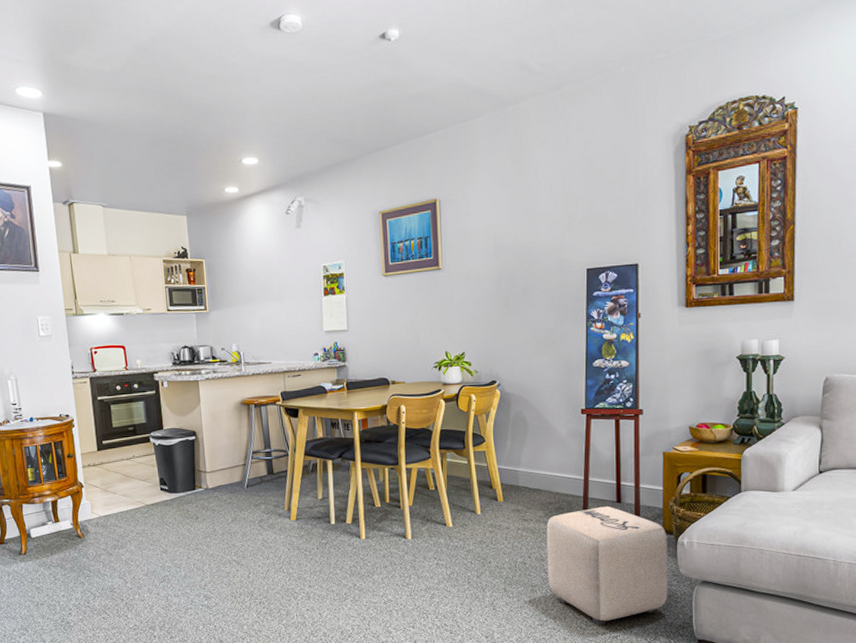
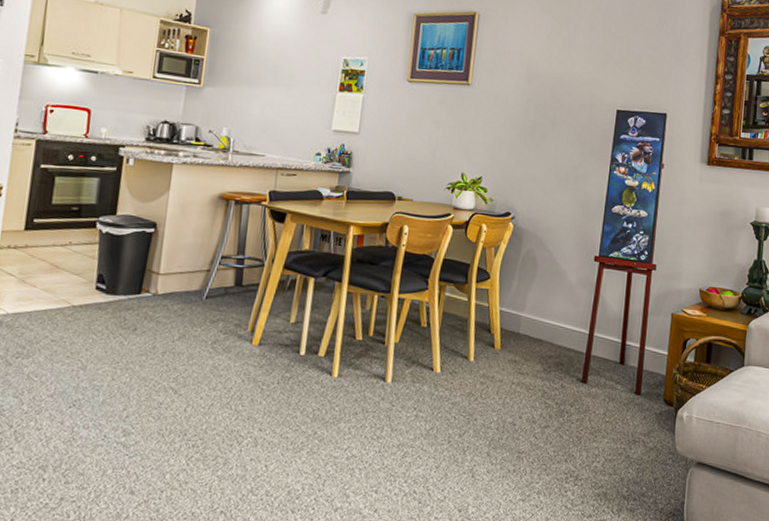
ottoman: present [546,506,668,626] -> none [536,366,667,506]

